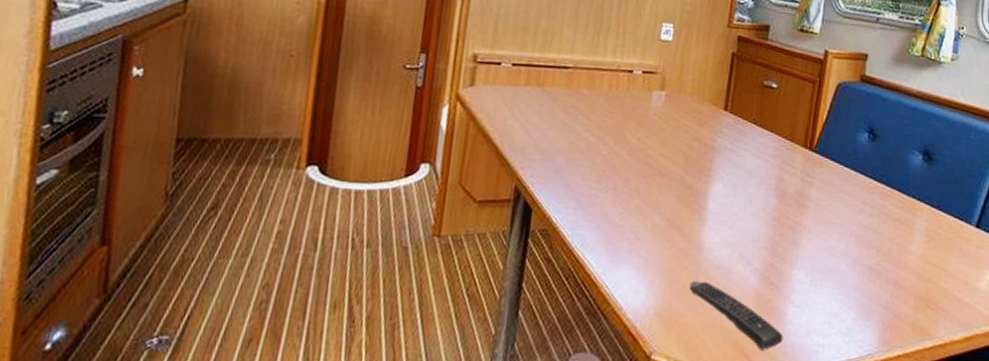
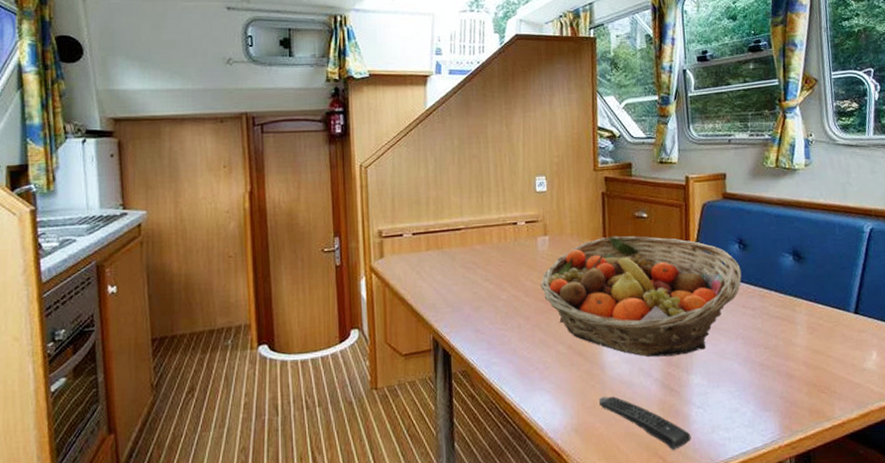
fruit basket: none [647,102,867,246] -> present [540,236,742,357]

